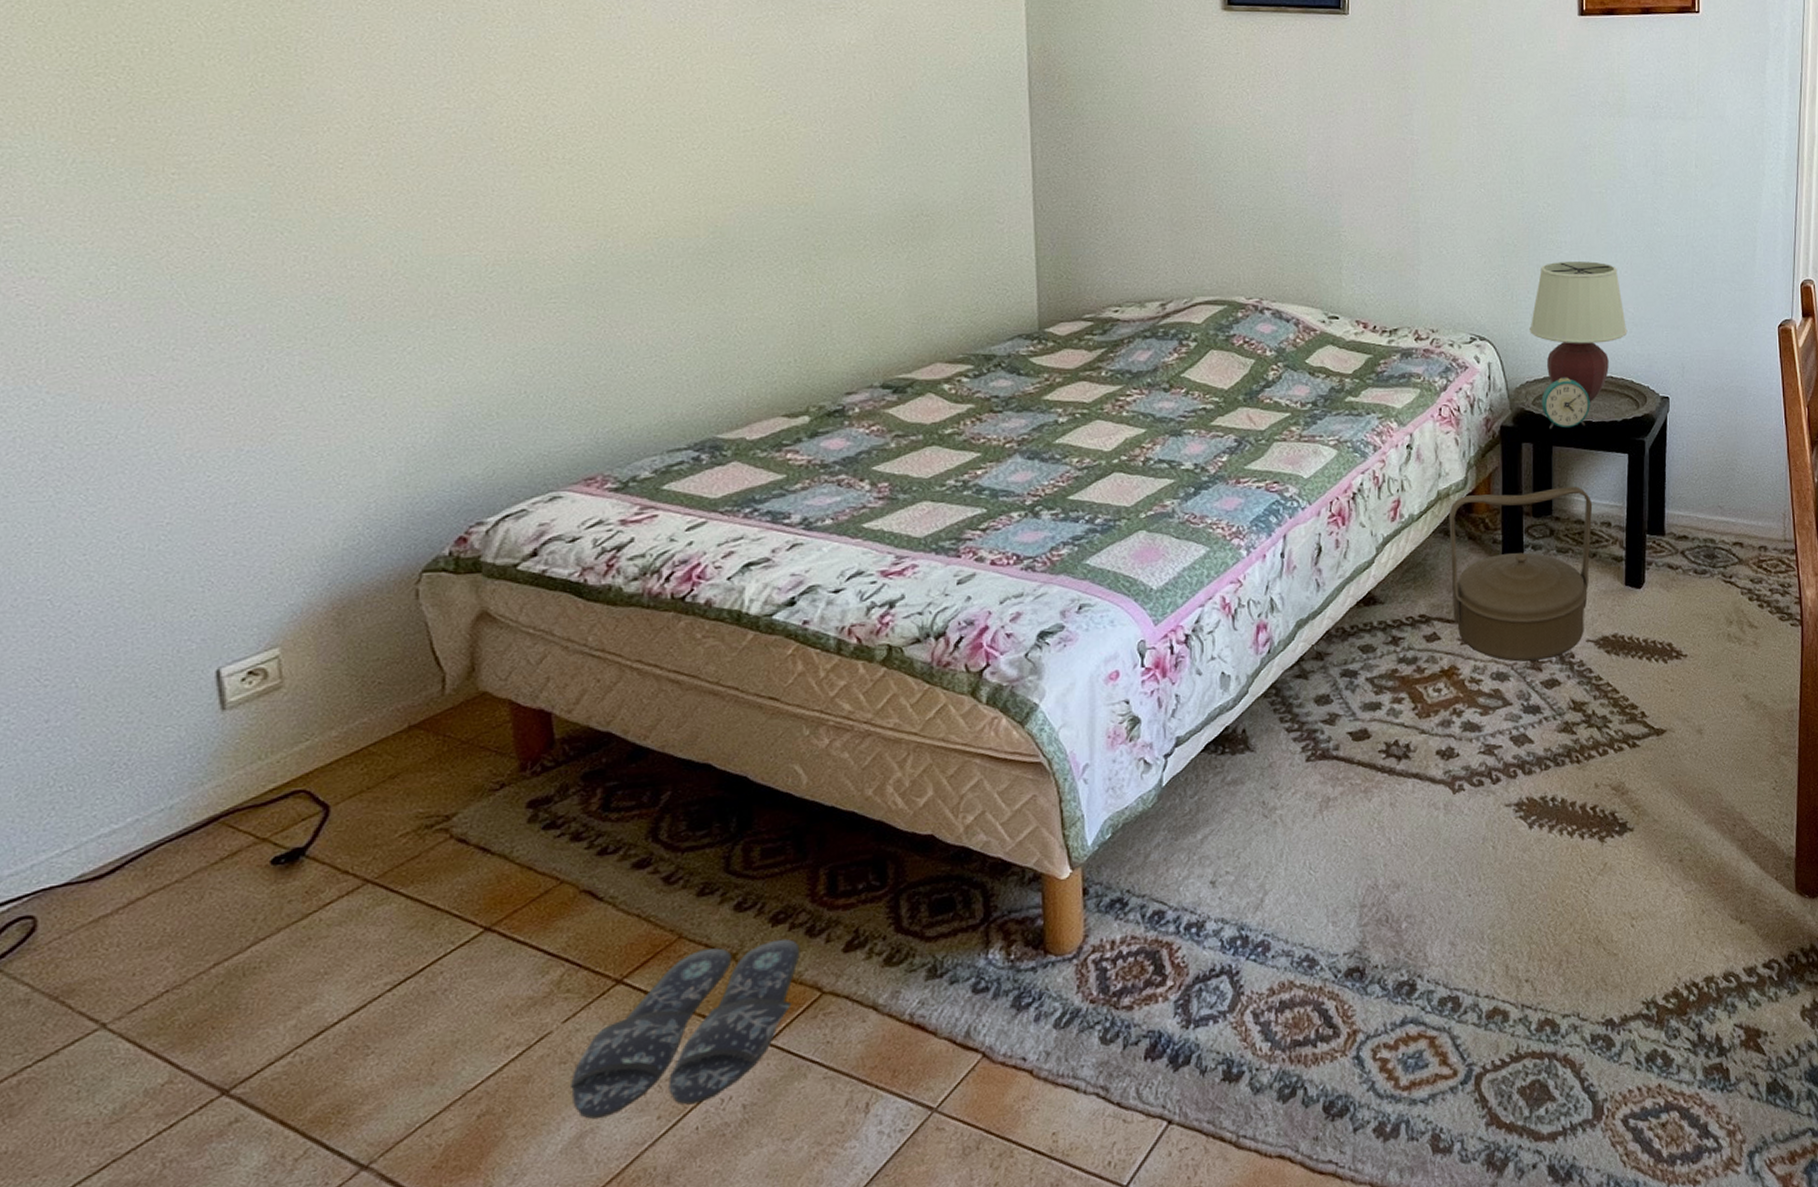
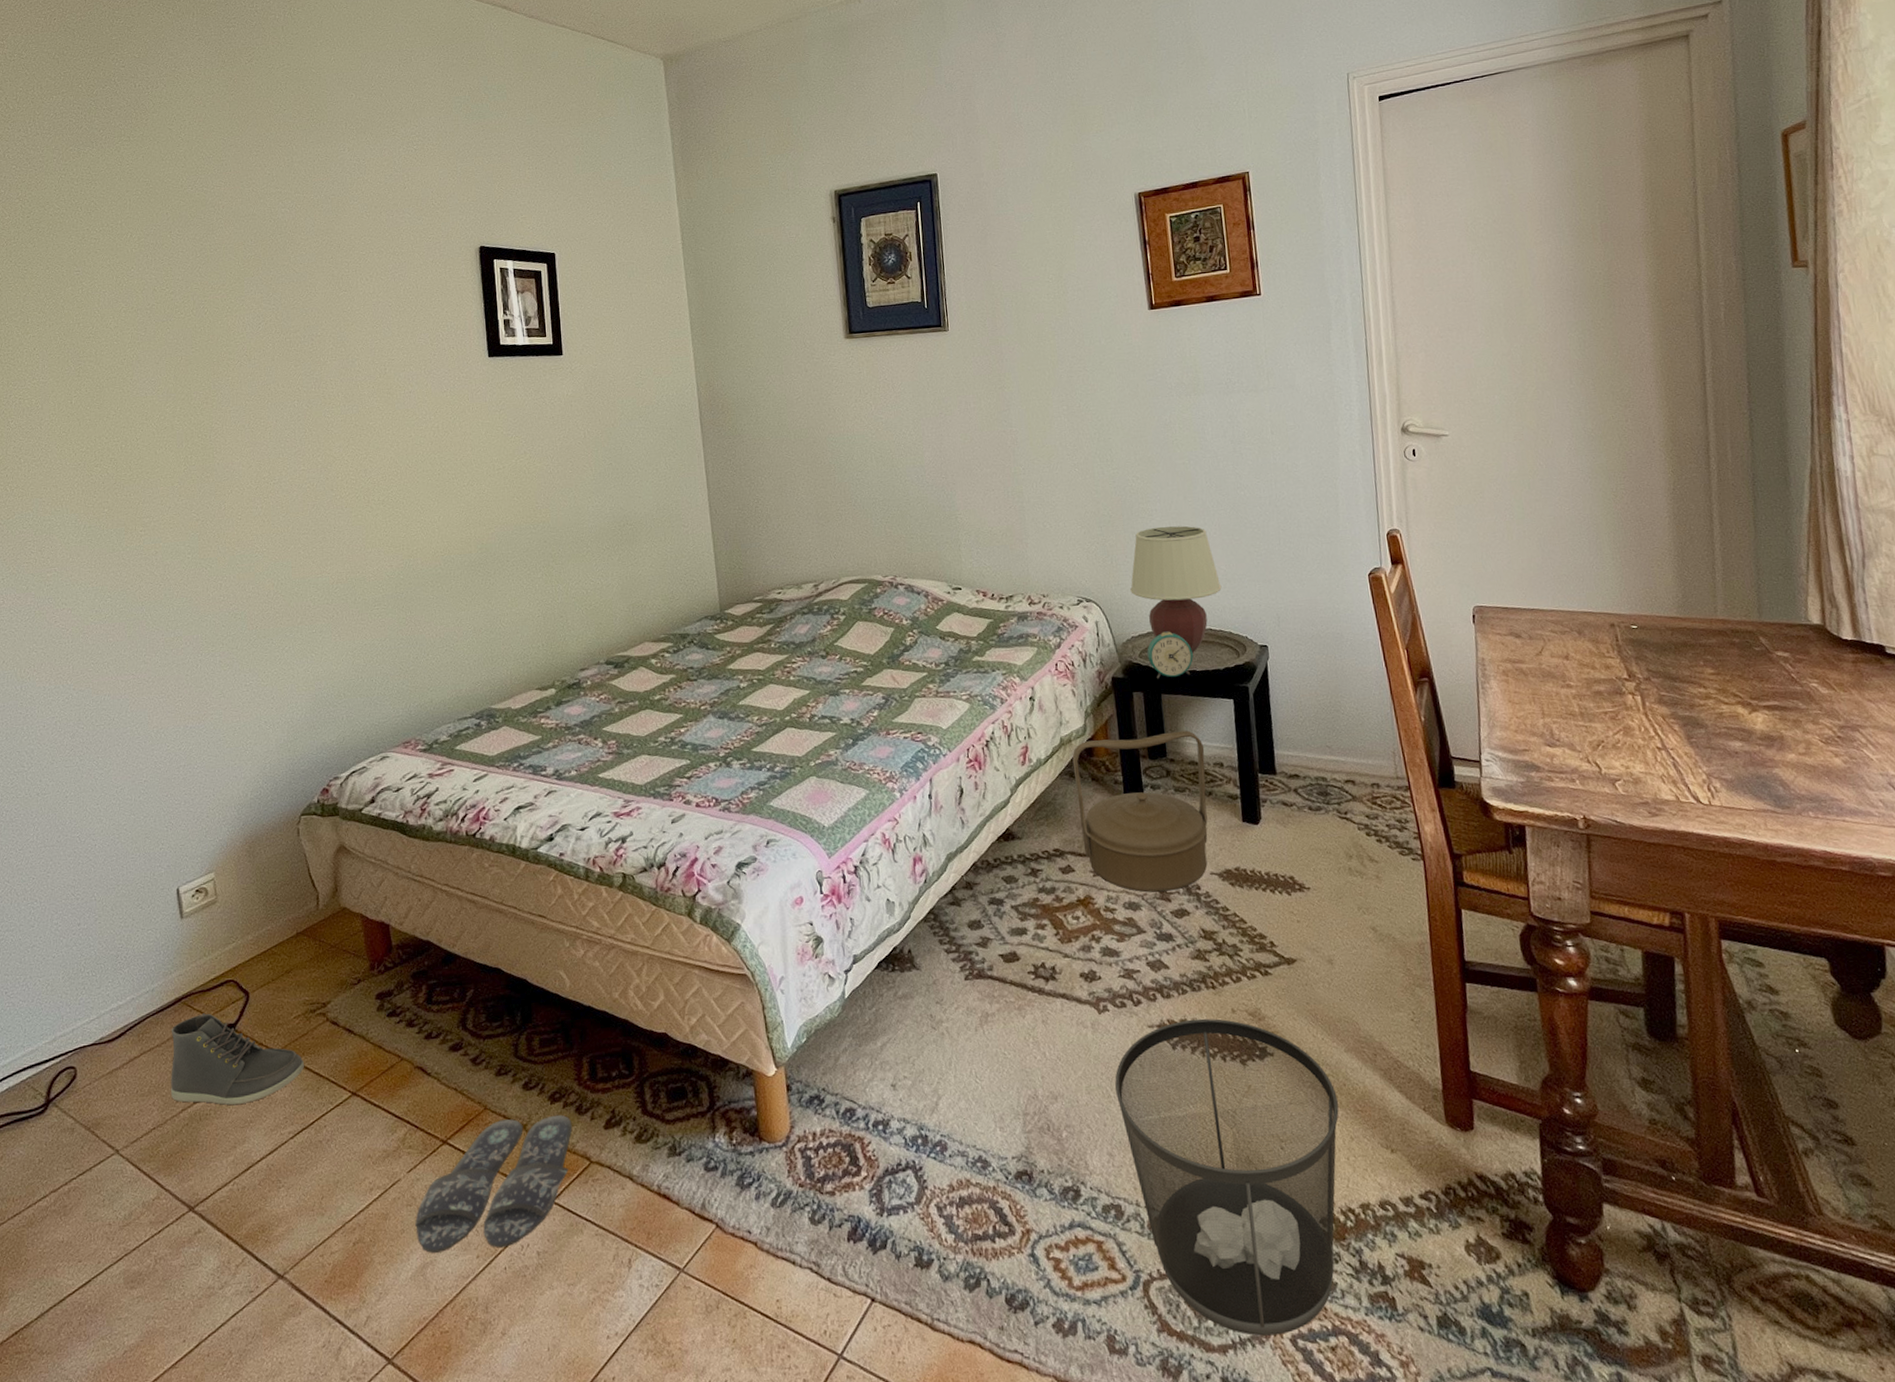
sneaker: none [197,835,414,955] -> present [171,1013,305,1106]
waste bin: none [1464,794,1693,1120] -> present [1115,1018,1339,1336]

